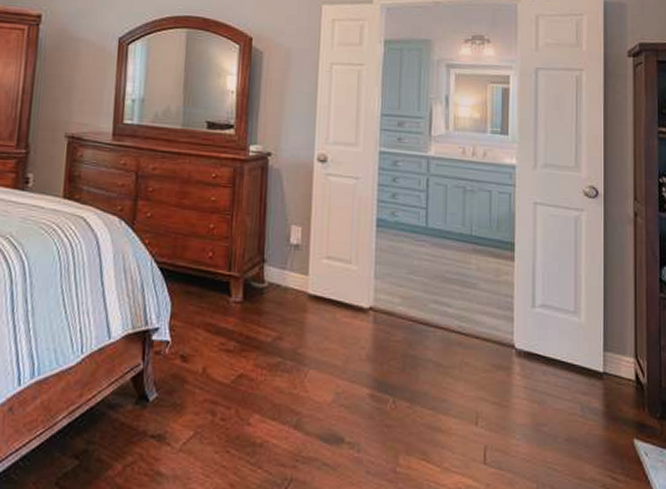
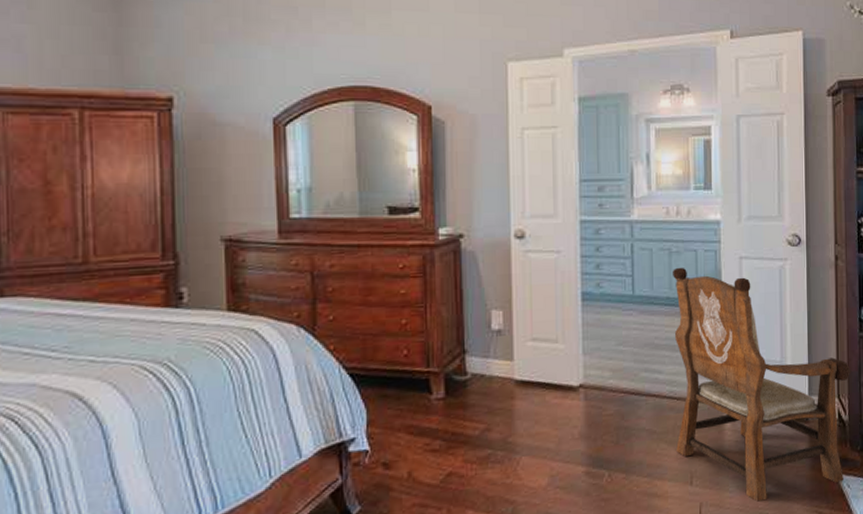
armchair: none [462,205,651,455] -> present [673,267,851,502]

